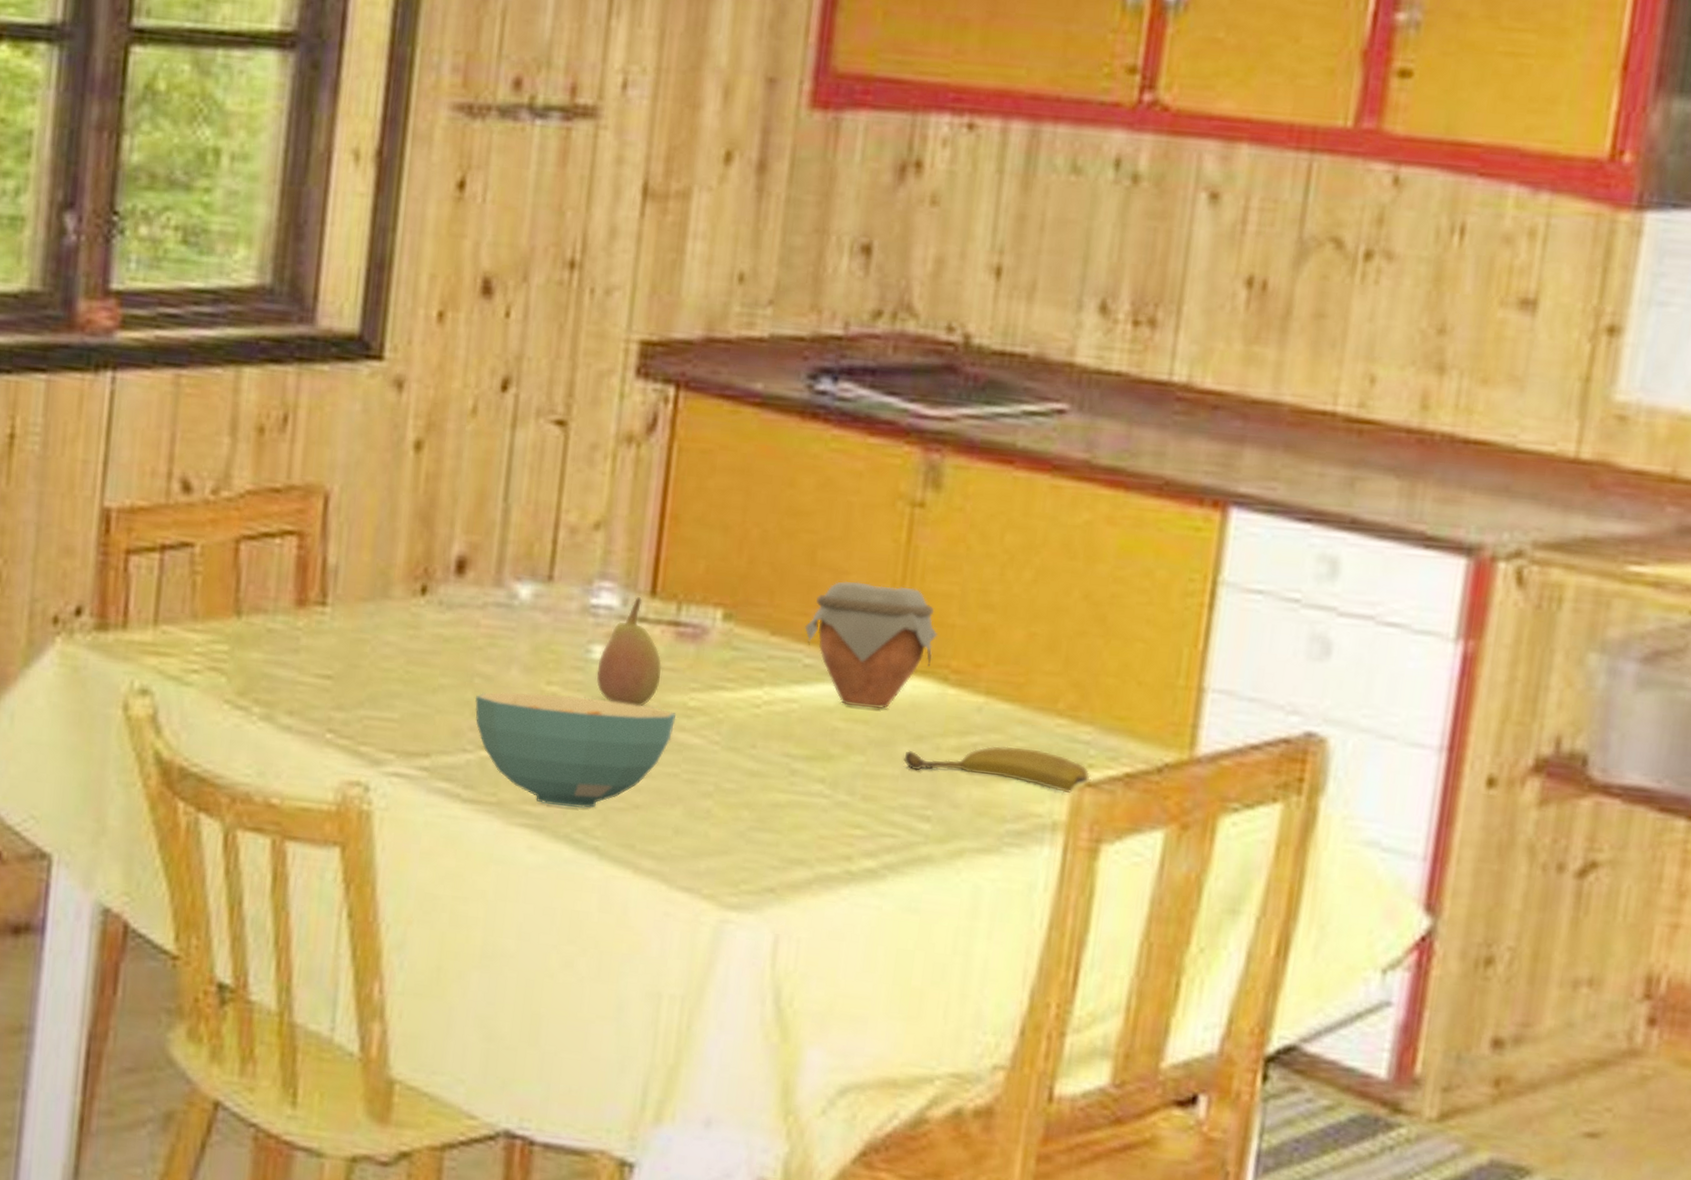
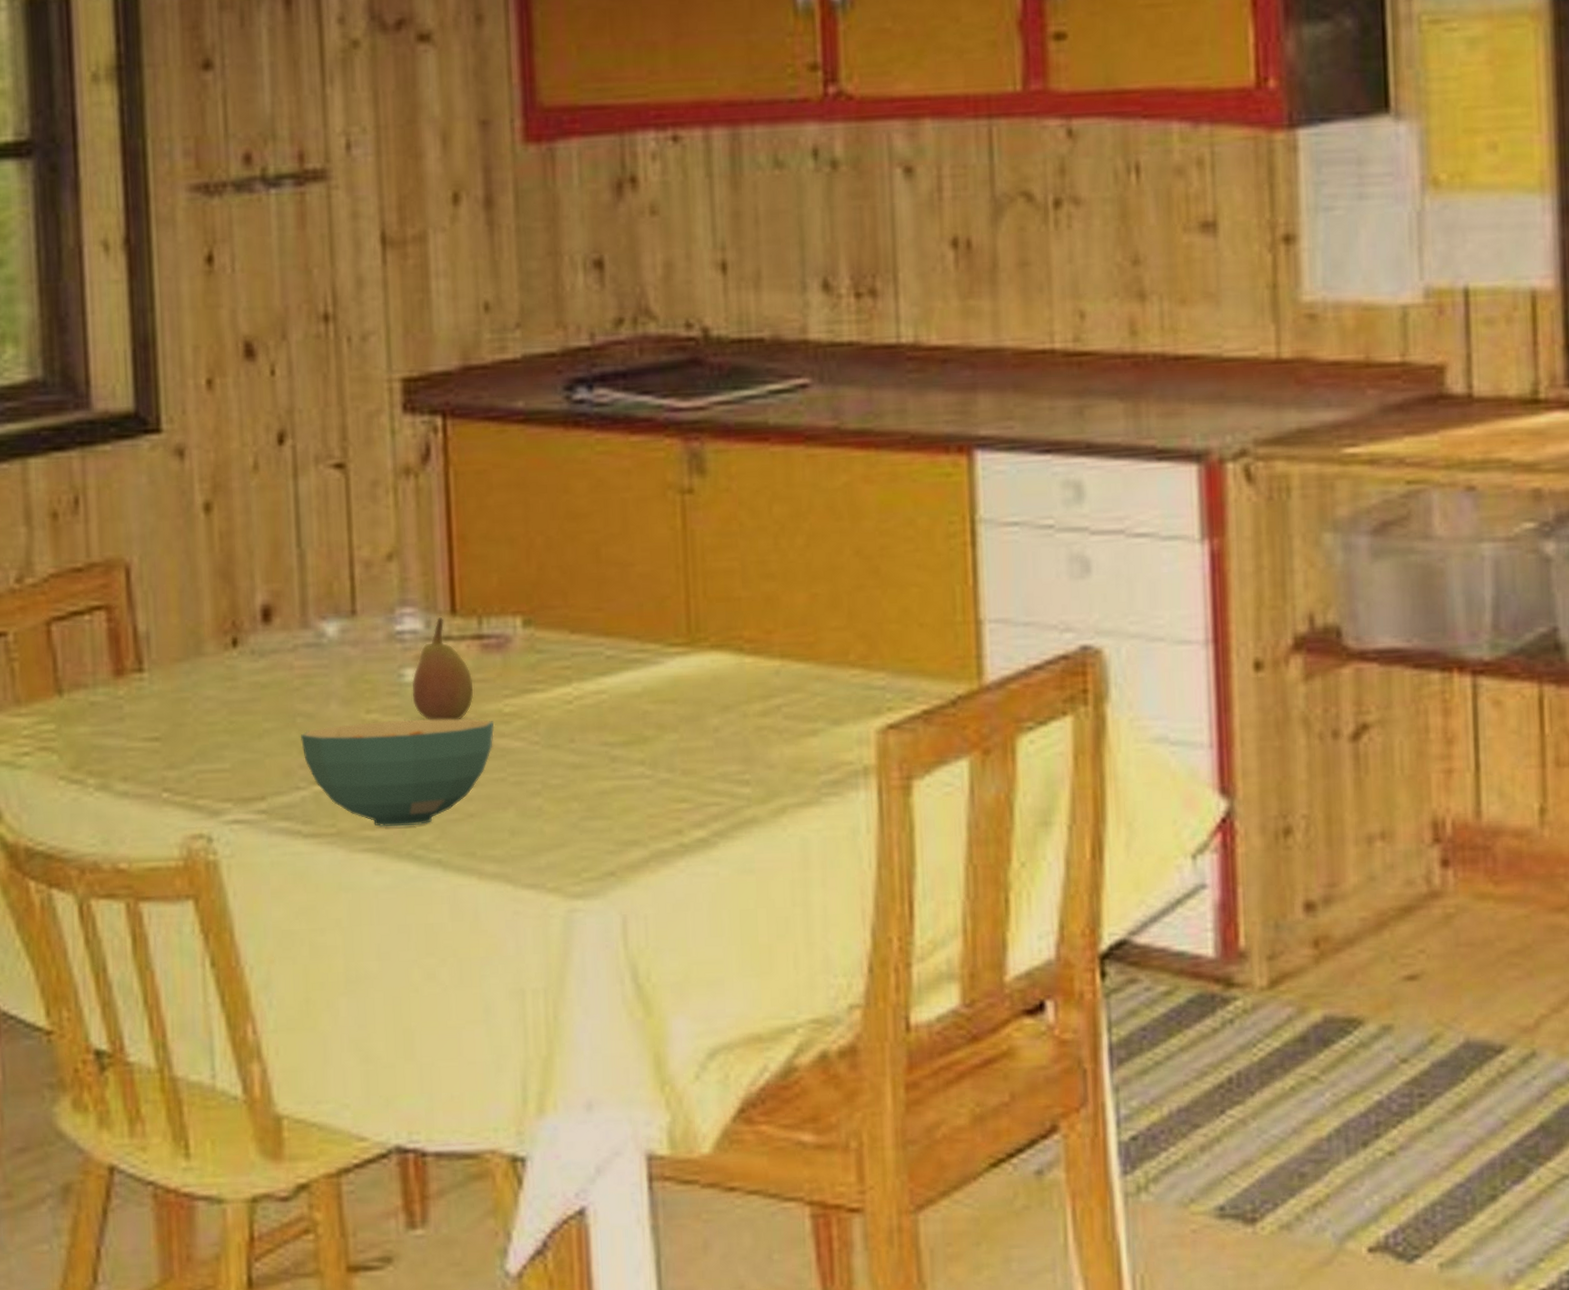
jar: present [804,581,938,709] -> none [601,569,726,689]
fruit: present [904,746,1091,794] -> none [715,701,891,740]

